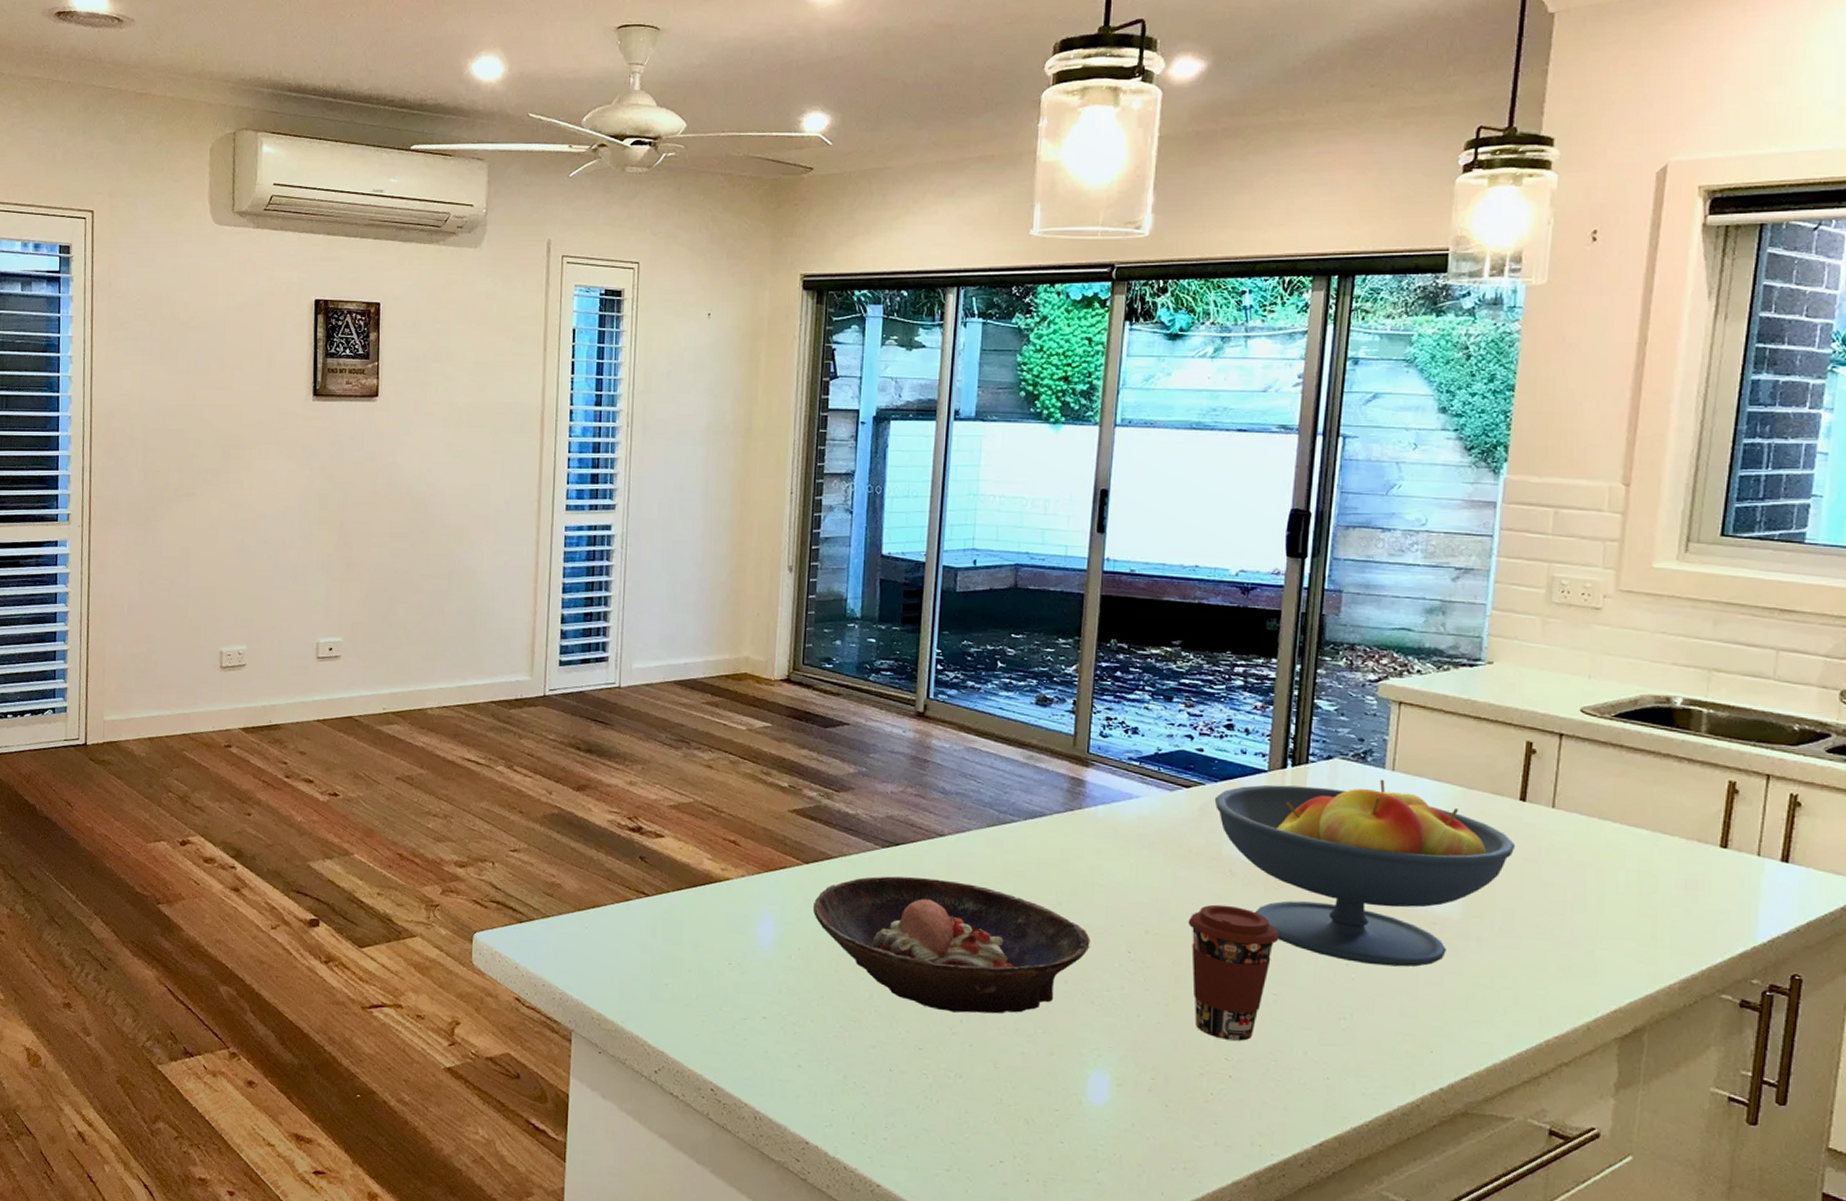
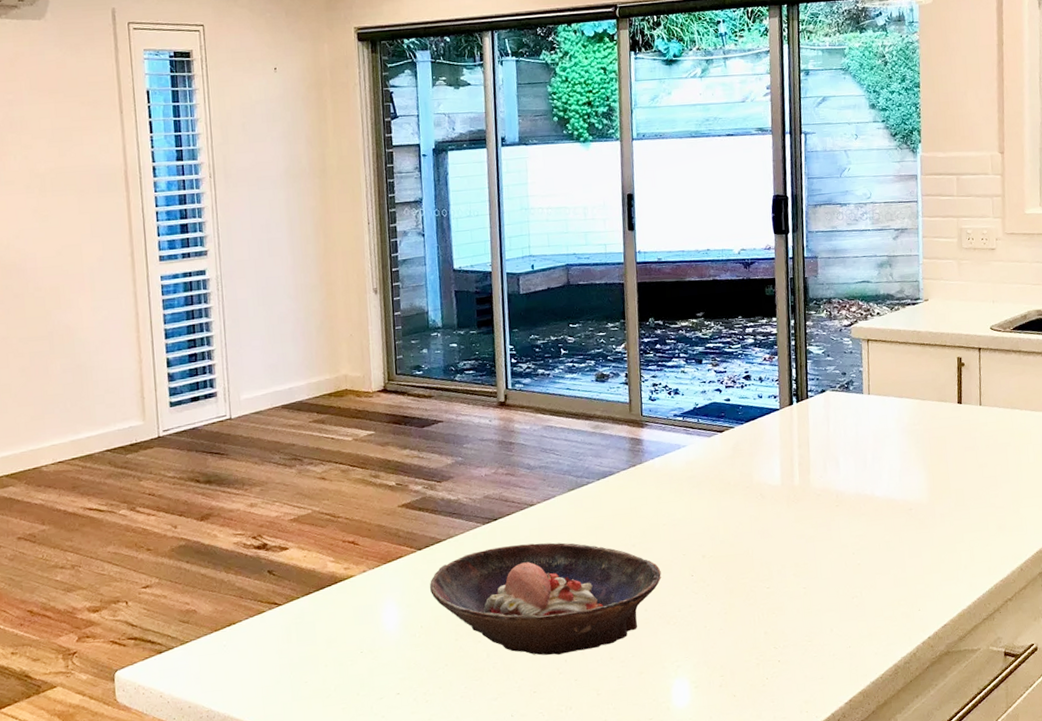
coffee cup: present [1188,904,1279,1041] -> none [734,522,803,633]
fruit bowl: present [1214,779,1516,967] -> none [742,402,959,551]

